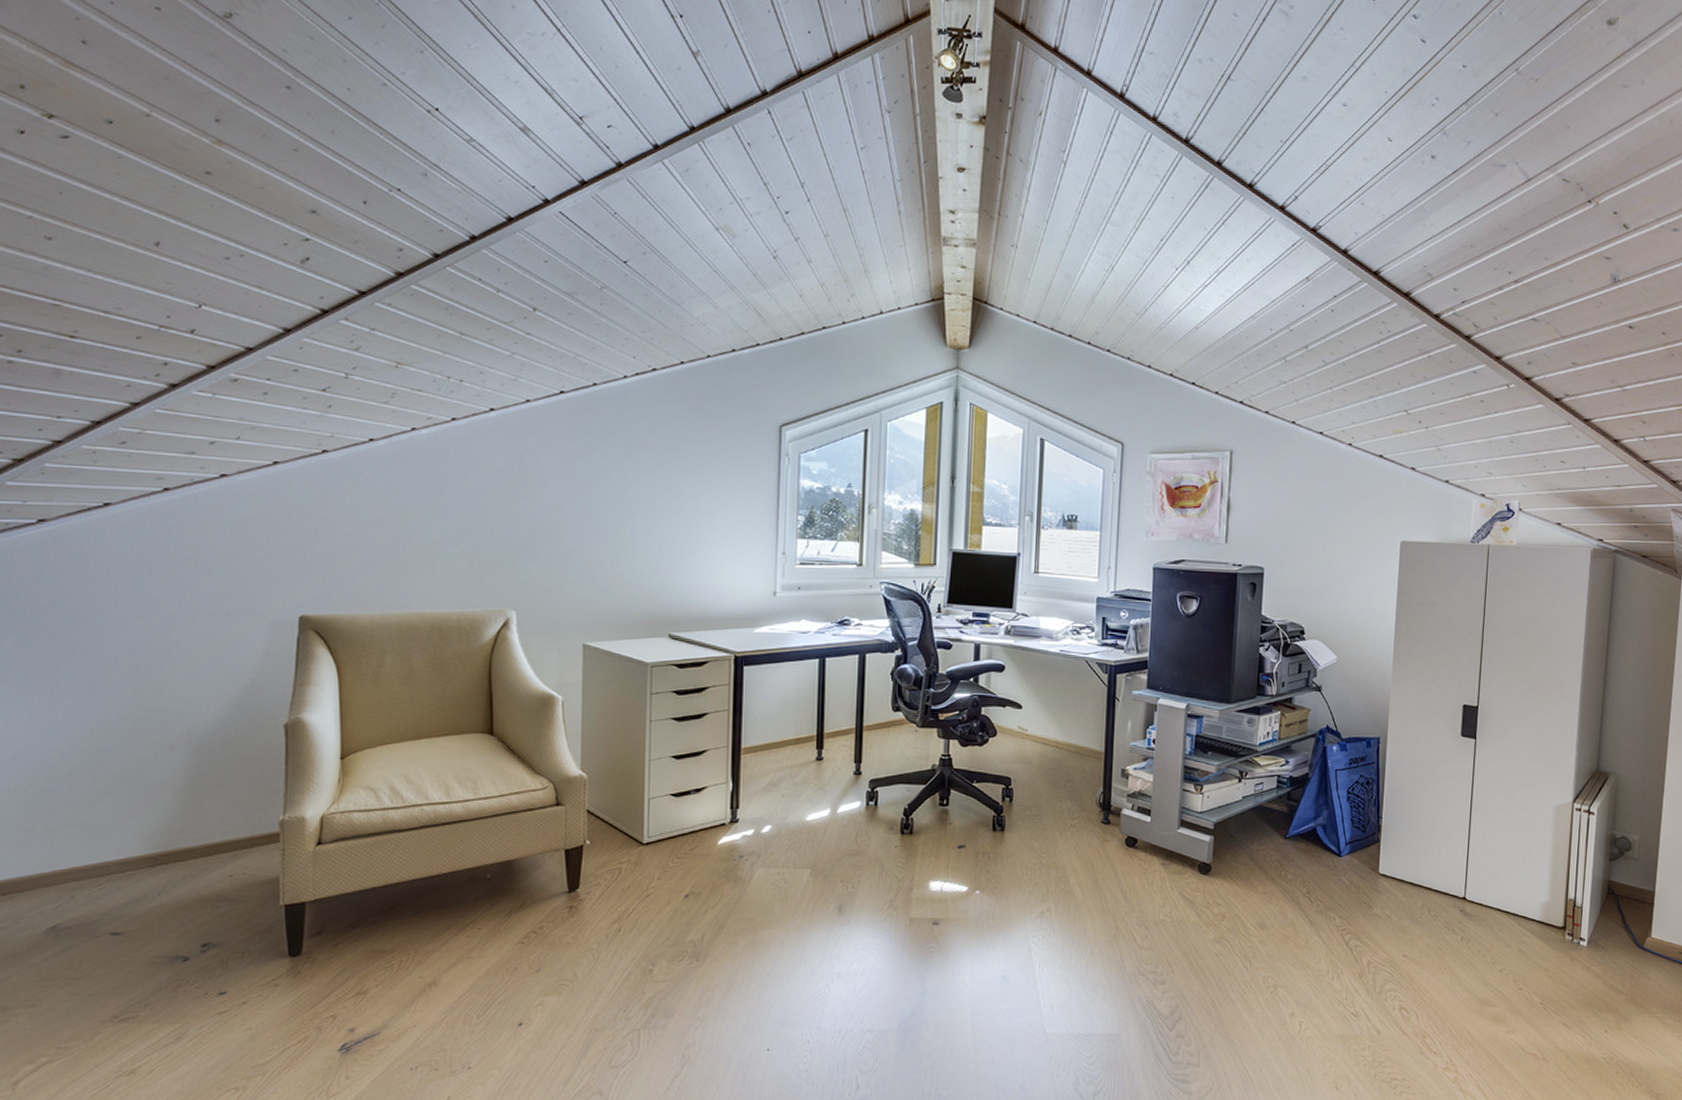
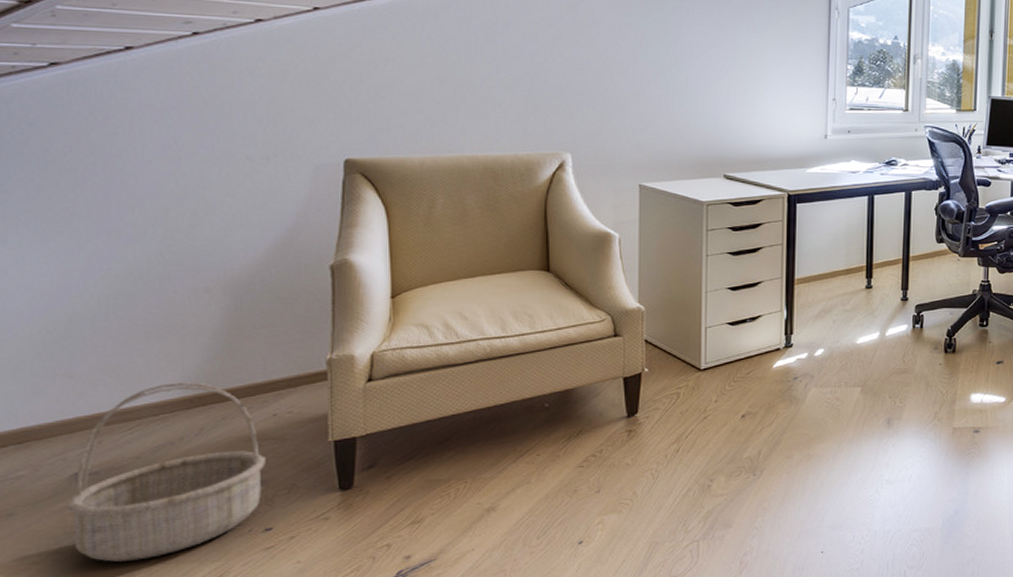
basket: none [42,839,221,1018] -> present [66,382,266,562]

